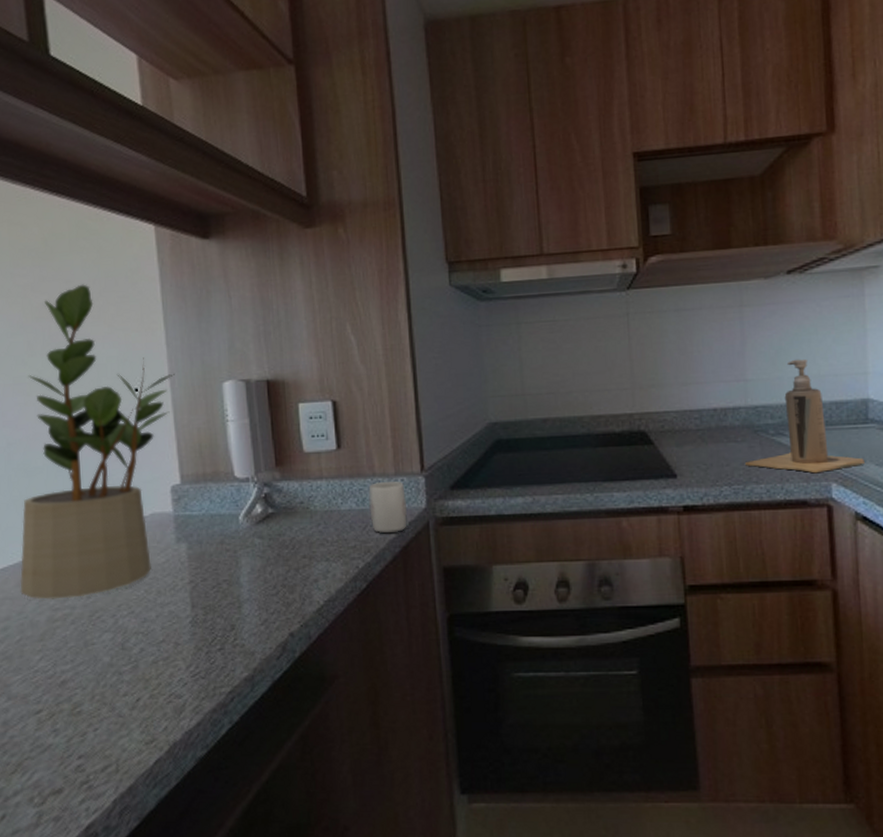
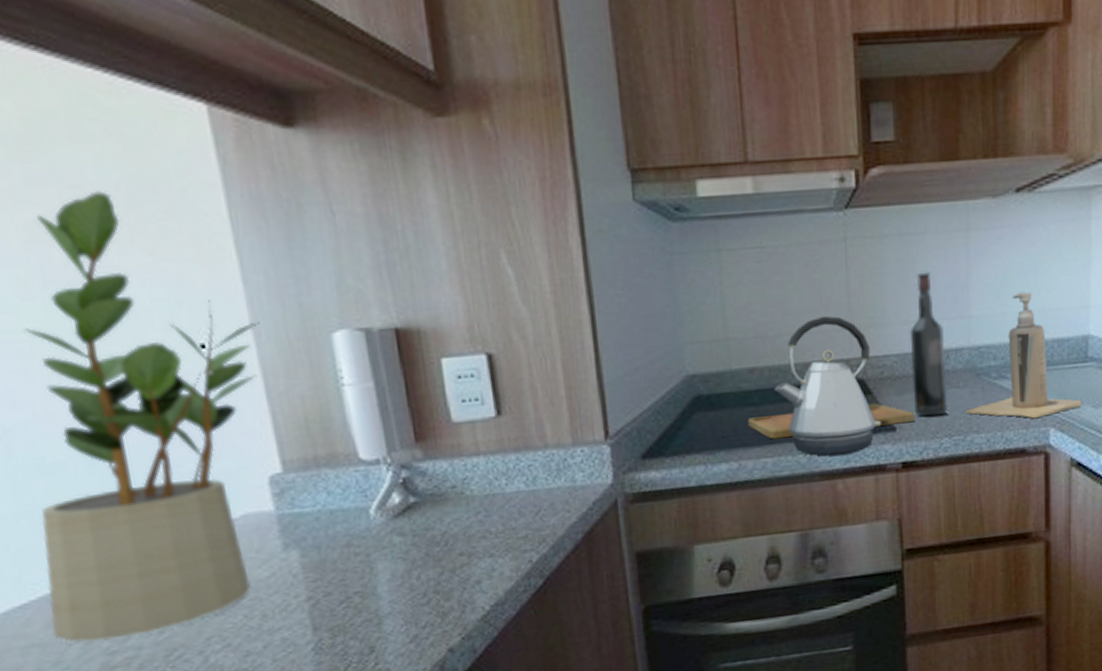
mug: present [368,481,407,534] -> none [540,452,590,518]
cutting board: none [541,452,695,479] -> present [748,403,915,440]
kettle: none [565,377,663,496] -> present [774,315,882,457]
wine bottle: none [688,341,726,467] -> present [909,272,947,417]

